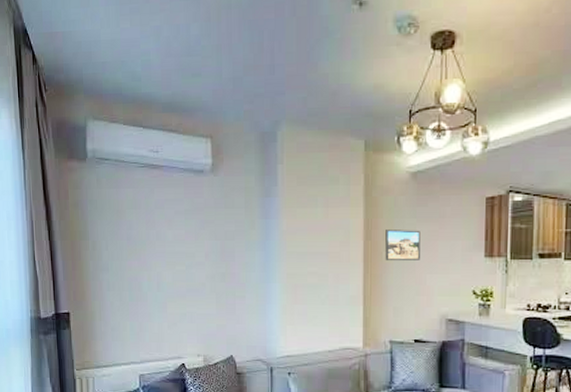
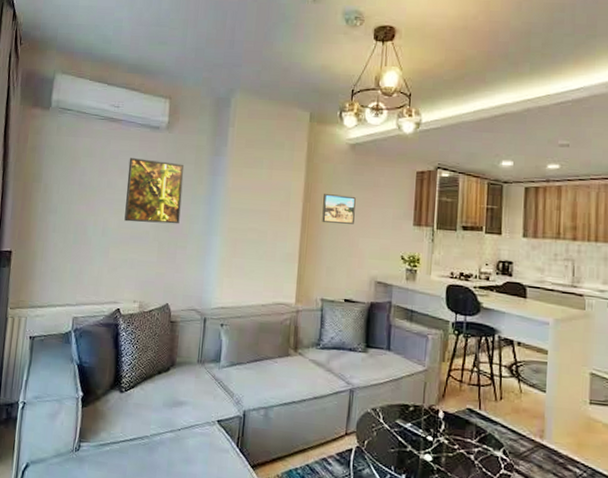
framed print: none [176,206,235,275] -> present [124,158,185,224]

